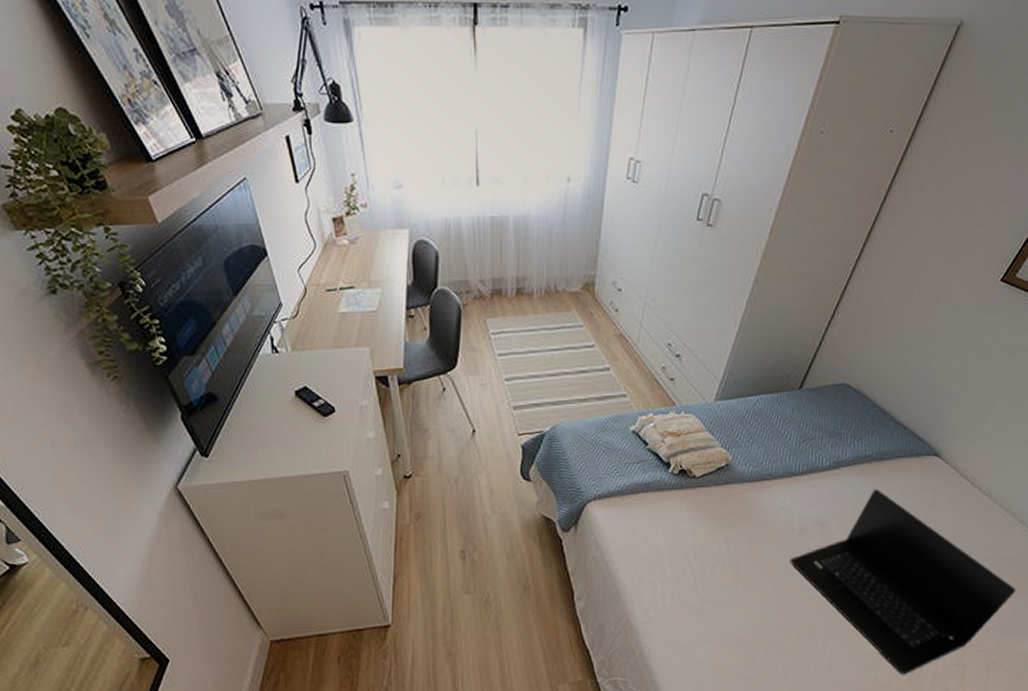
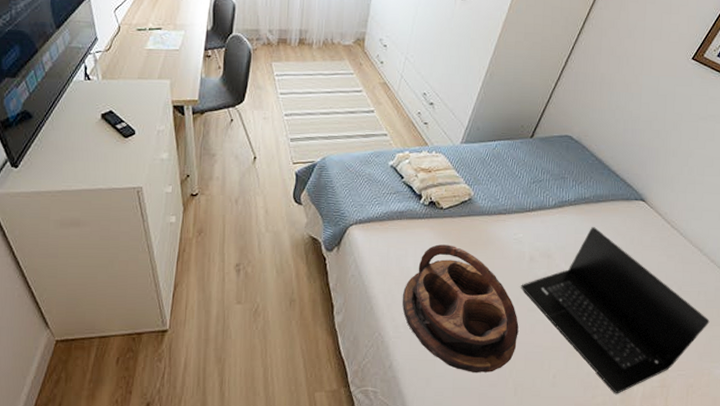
serving tray: none [652,518,788,658] -> present [402,244,519,373]

